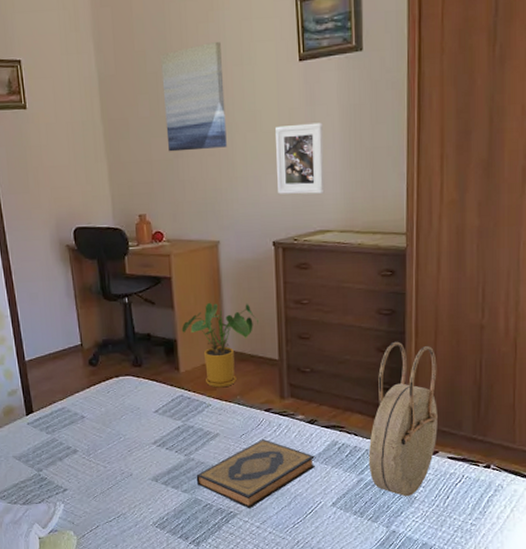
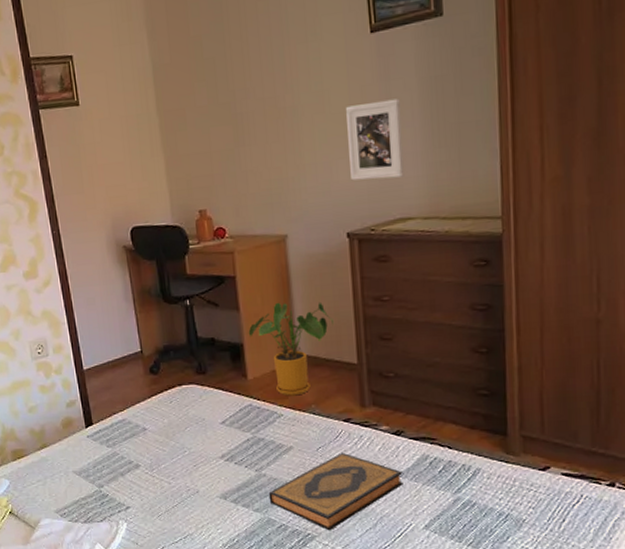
wall art: present [161,41,227,152] -> none [218,19,293,141]
handbag: present [368,341,438,497] -> none [465,340,548,520]

